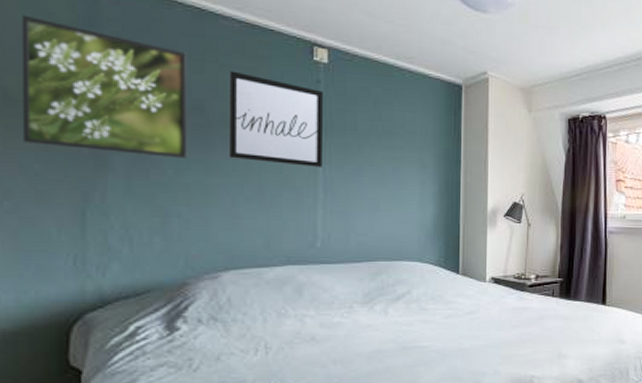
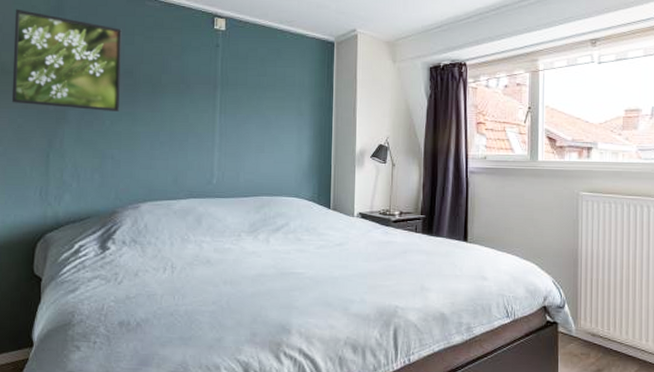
wall art: present [228,71,323,168] -> none [149,41,221,118]

